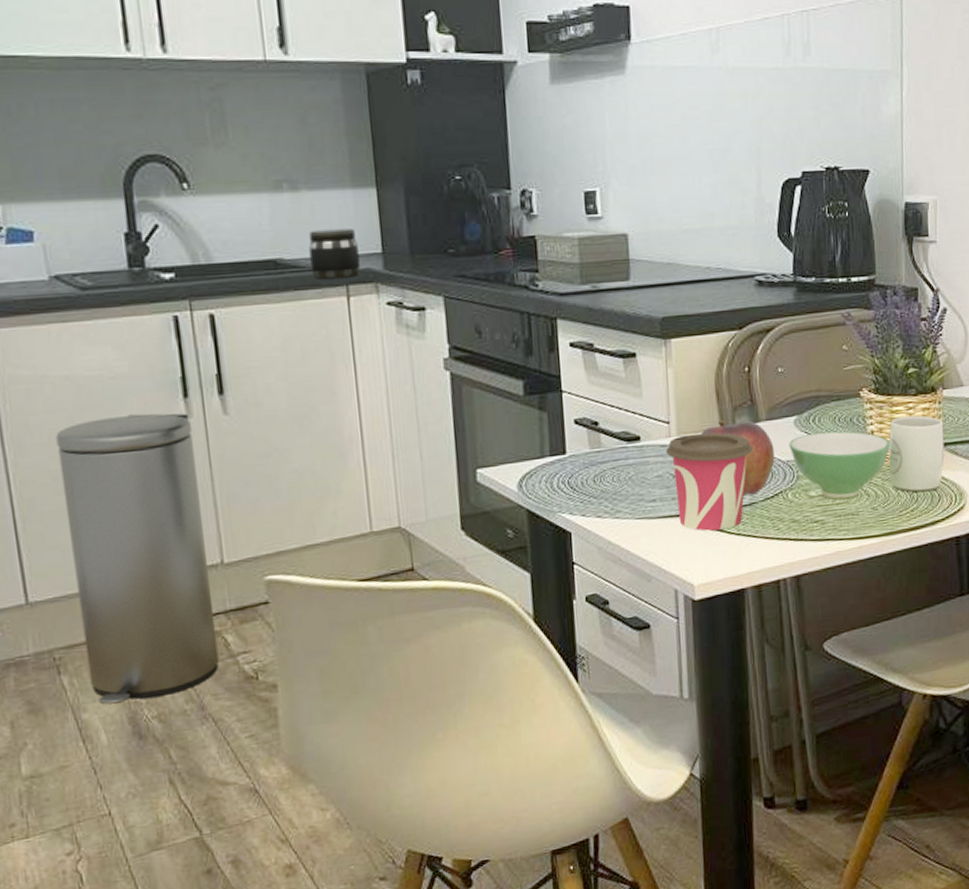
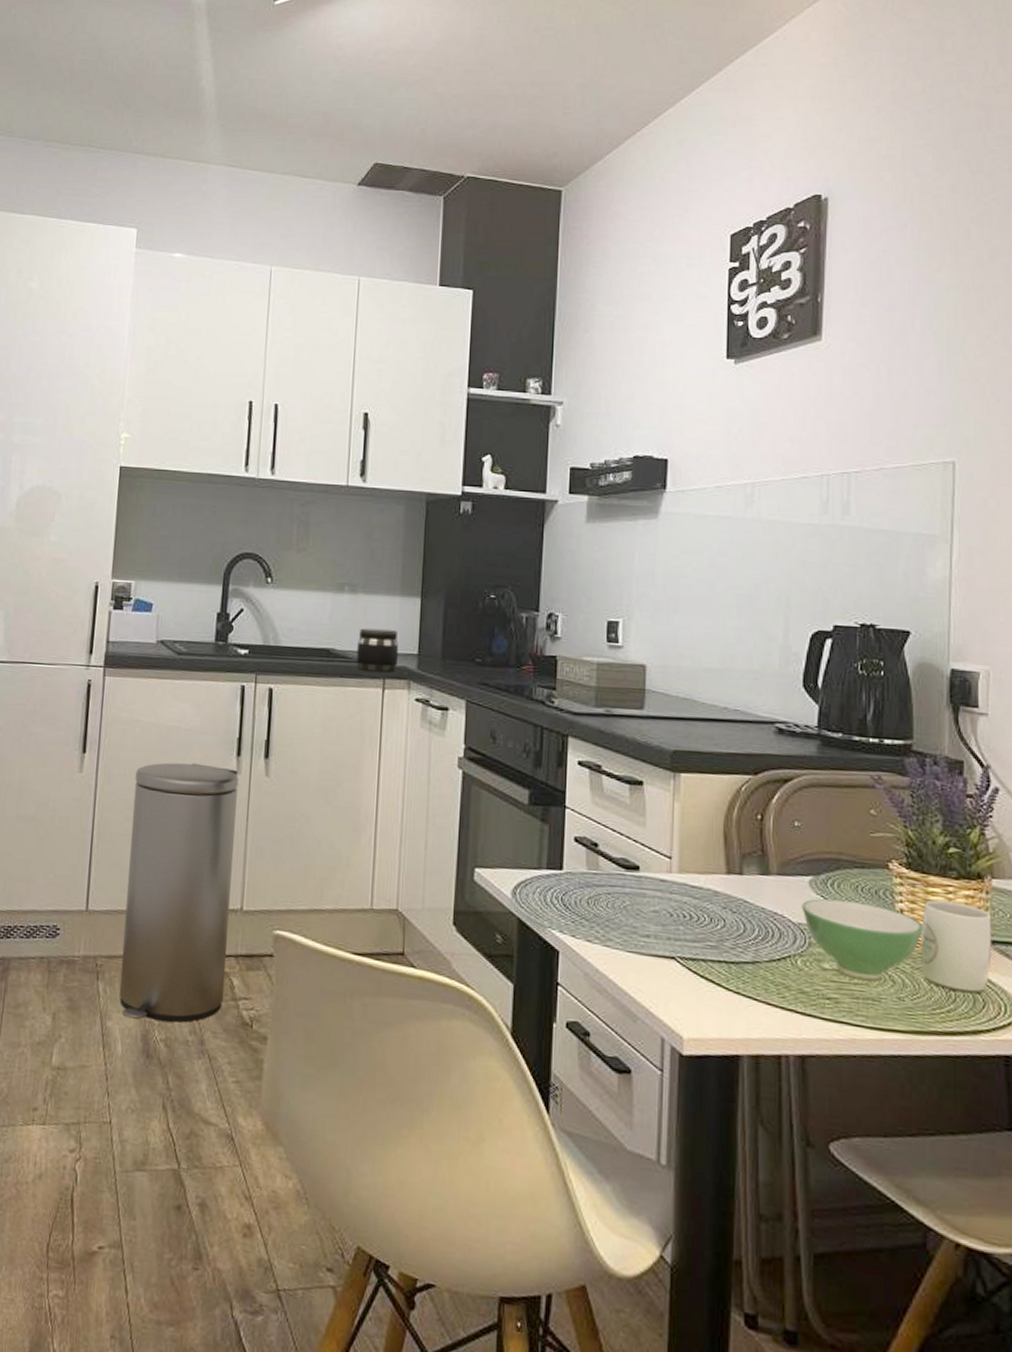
cup: present [665,432,753,531] -> none [664,873,760,985]
fruit: present [700,419,775,496] -> none [703,864,785,953]

